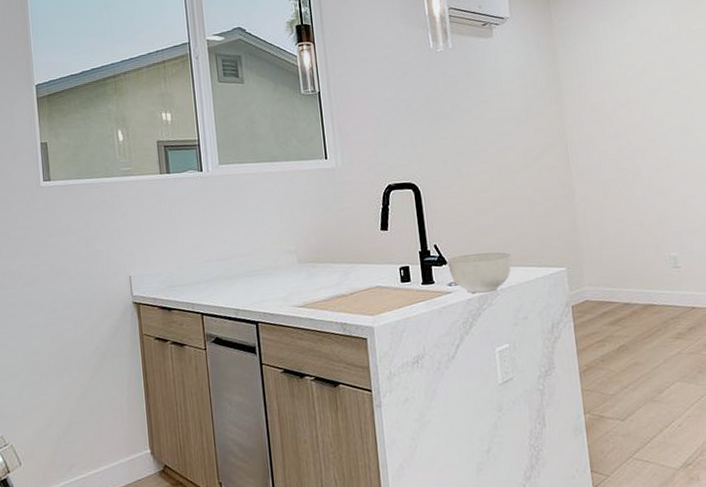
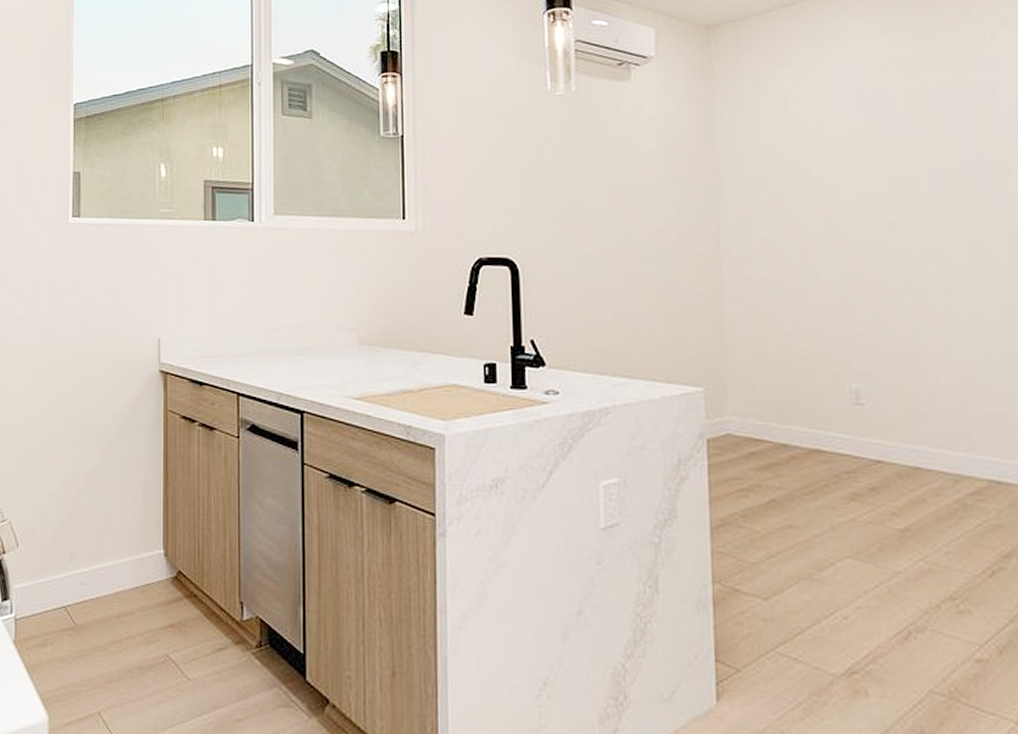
bowl: present [447,252,512,294] -> none [546,357,631,408]

